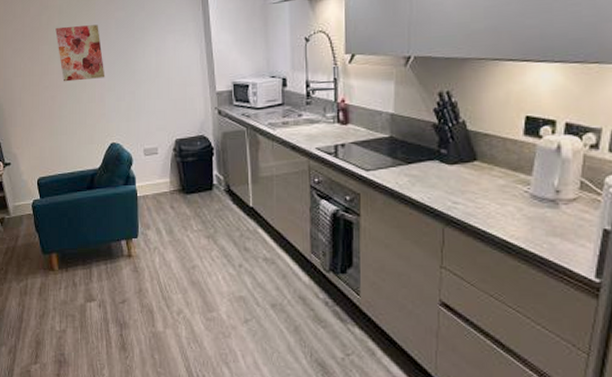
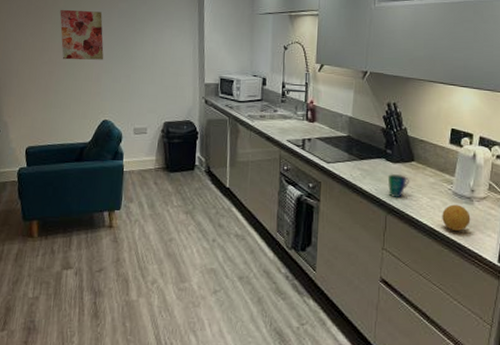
cup: none [443,178,473,206] -> present [387,174,410,198]
fruit: none [517,210,556,241] -> present [442,204,471,231]

